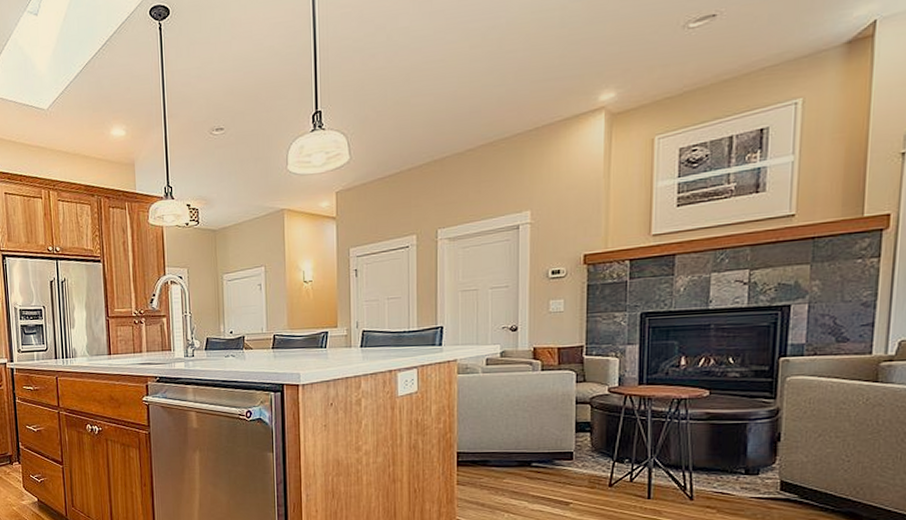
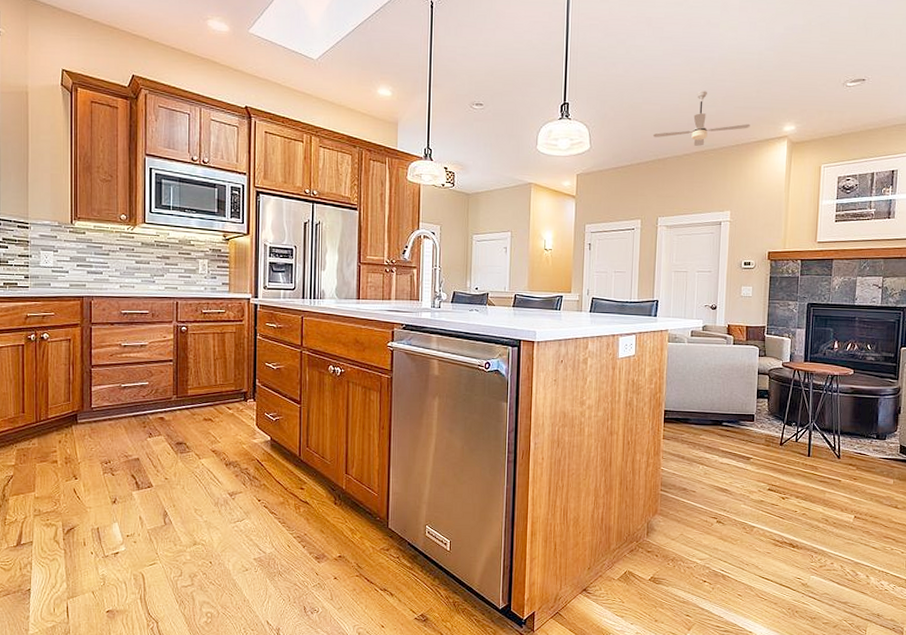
ceiling fan: none [425,68,553,138] -> present [652,91,750,146]

